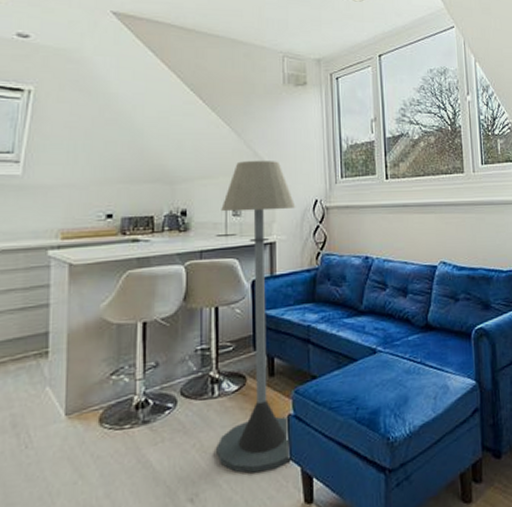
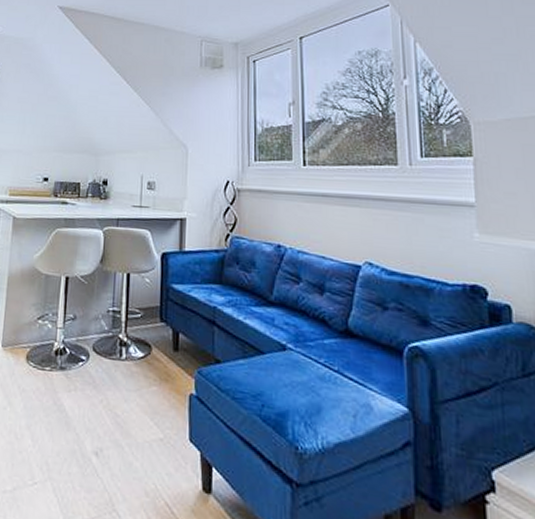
floor lamp: present [217,161,296,474] -> none [121,138,207,447]

